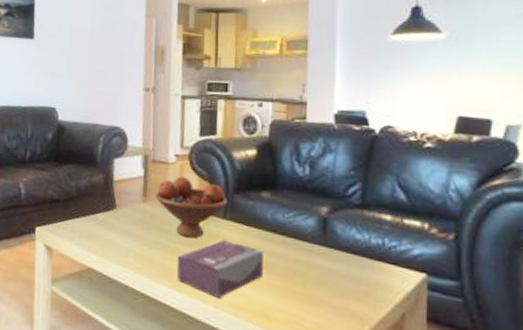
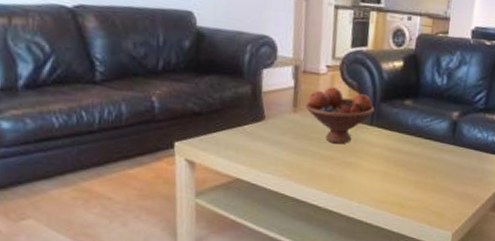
tissue box: present [176,239,264,298] -> none [325,144,403,195]

